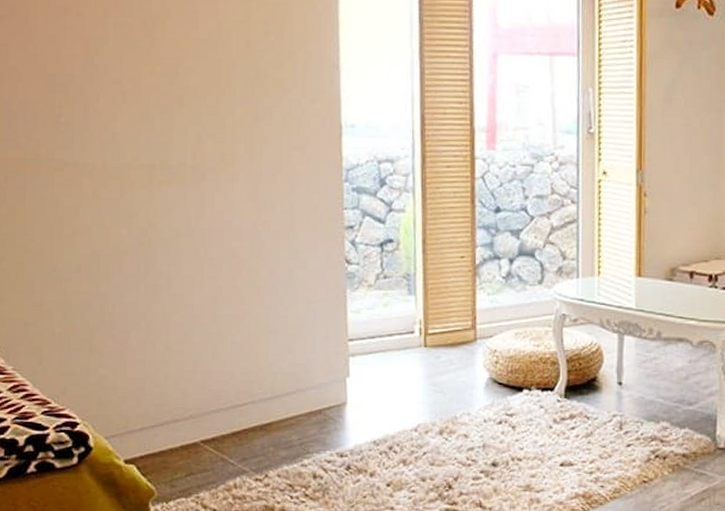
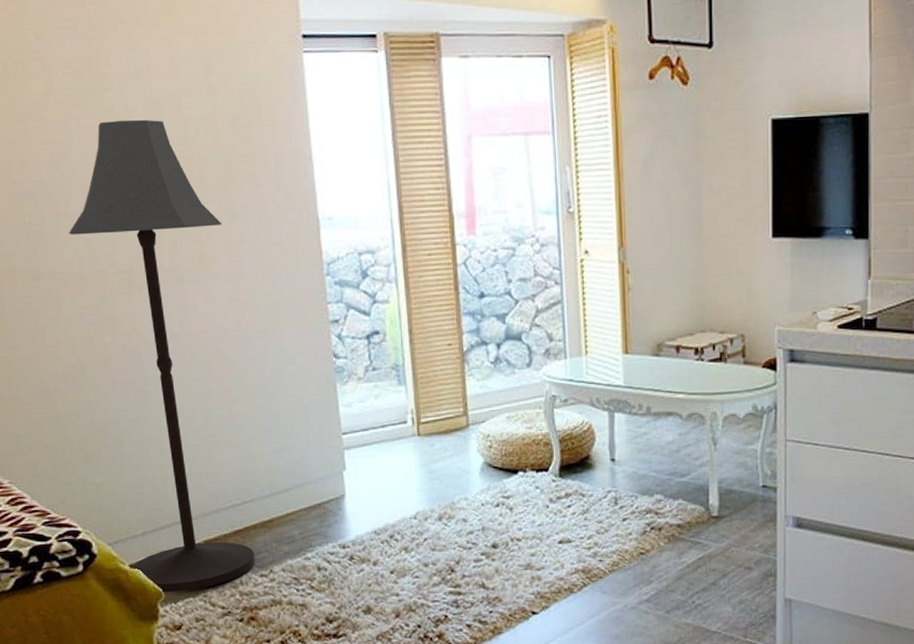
floor lamp: none [95,20,251,491] -> present [68,119,255,593]

